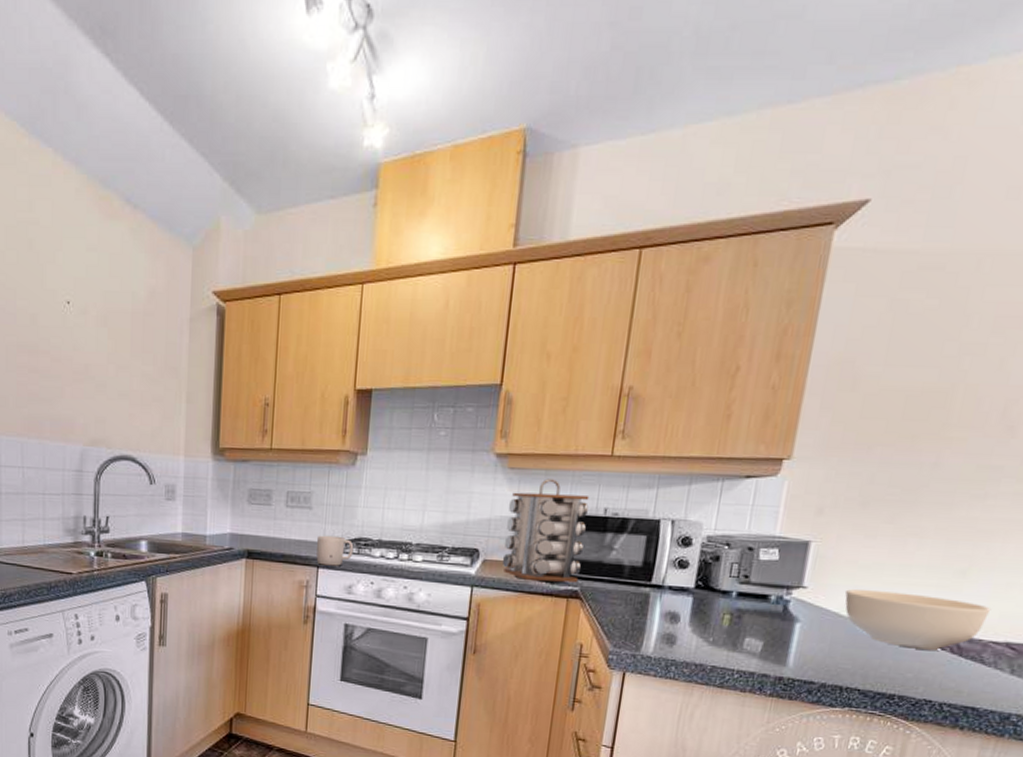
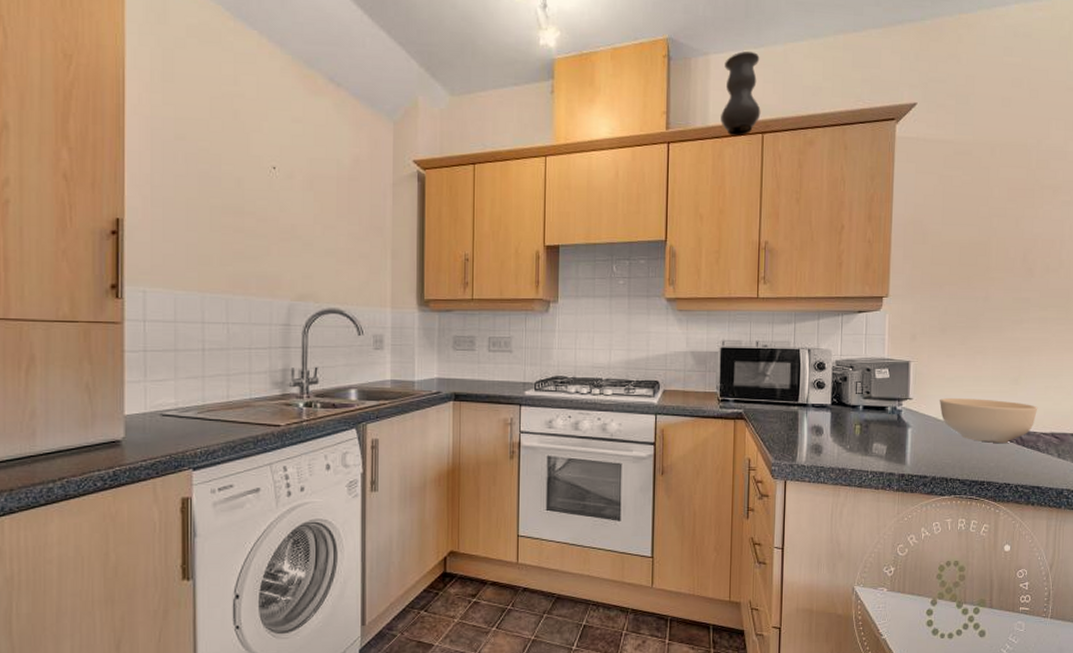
mug: present [316,535,354,566] -> none [517,375,552,403]
spice rack: present [502,478,590,583] -> none [679,318,744,407]
vase: none [585,138,648,254] -> present [721,50,761,137]

